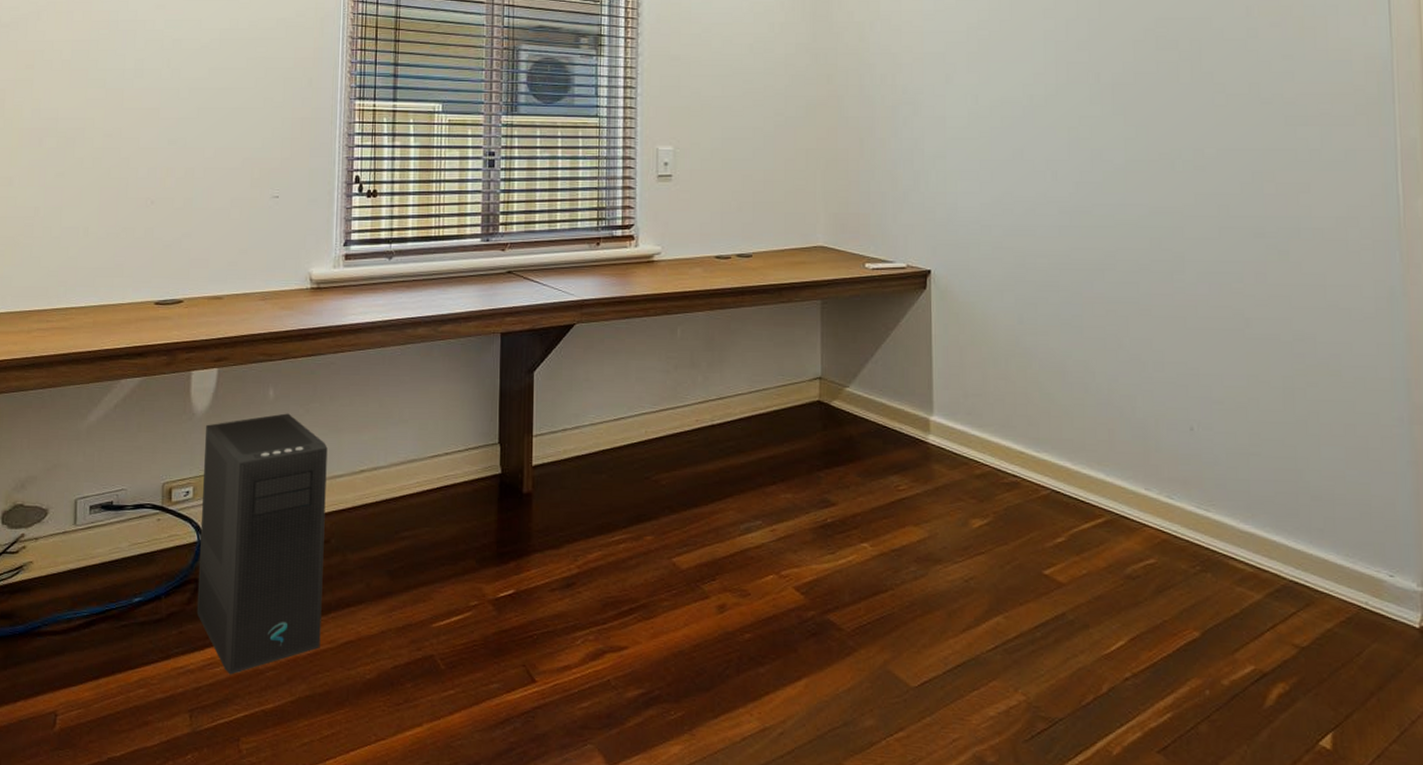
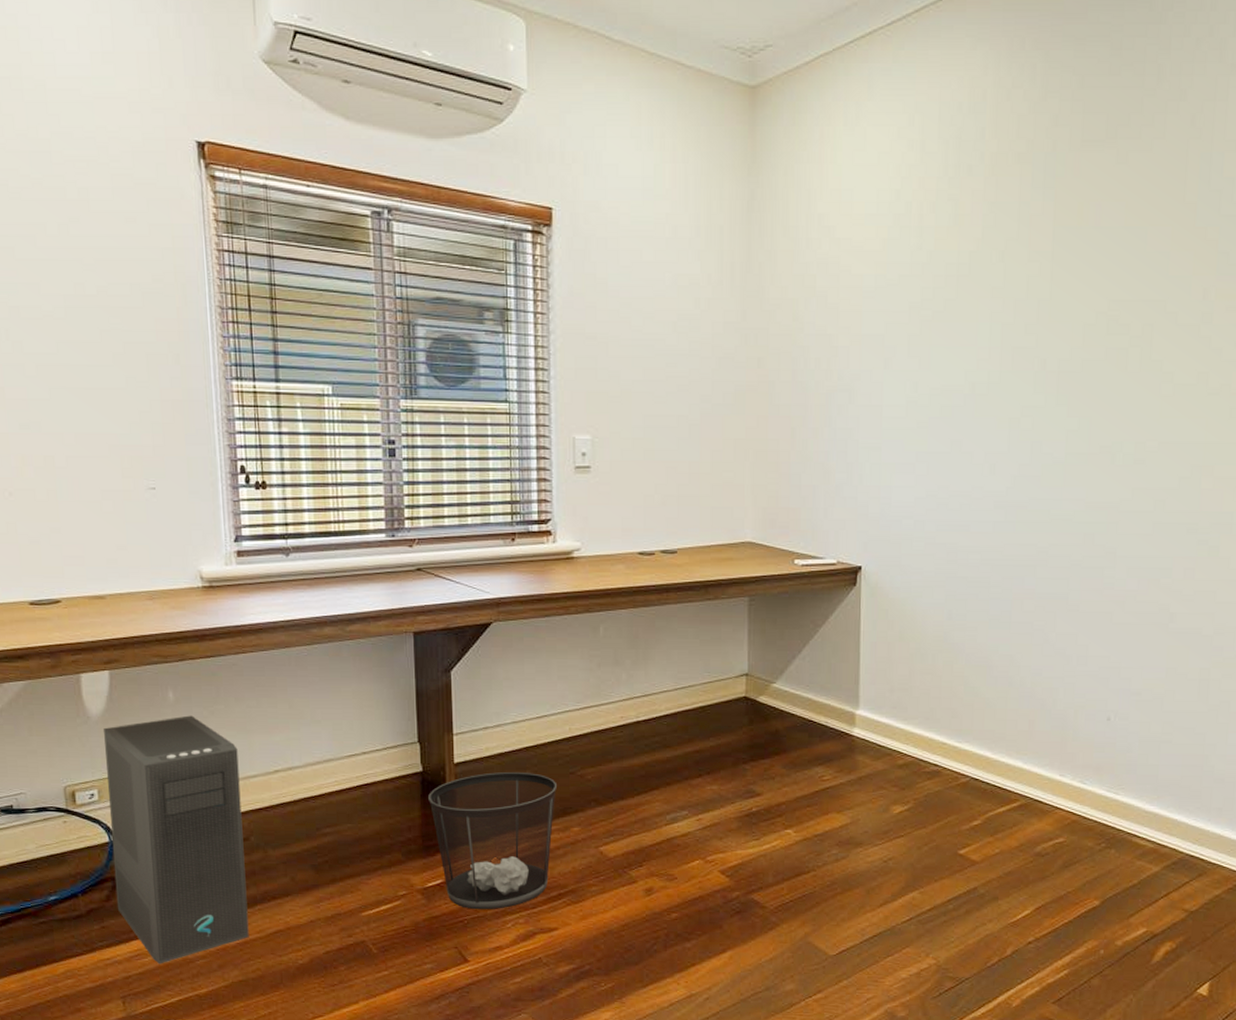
waste bin: none [505,475,632,625] -> present [428,771,558,910]

